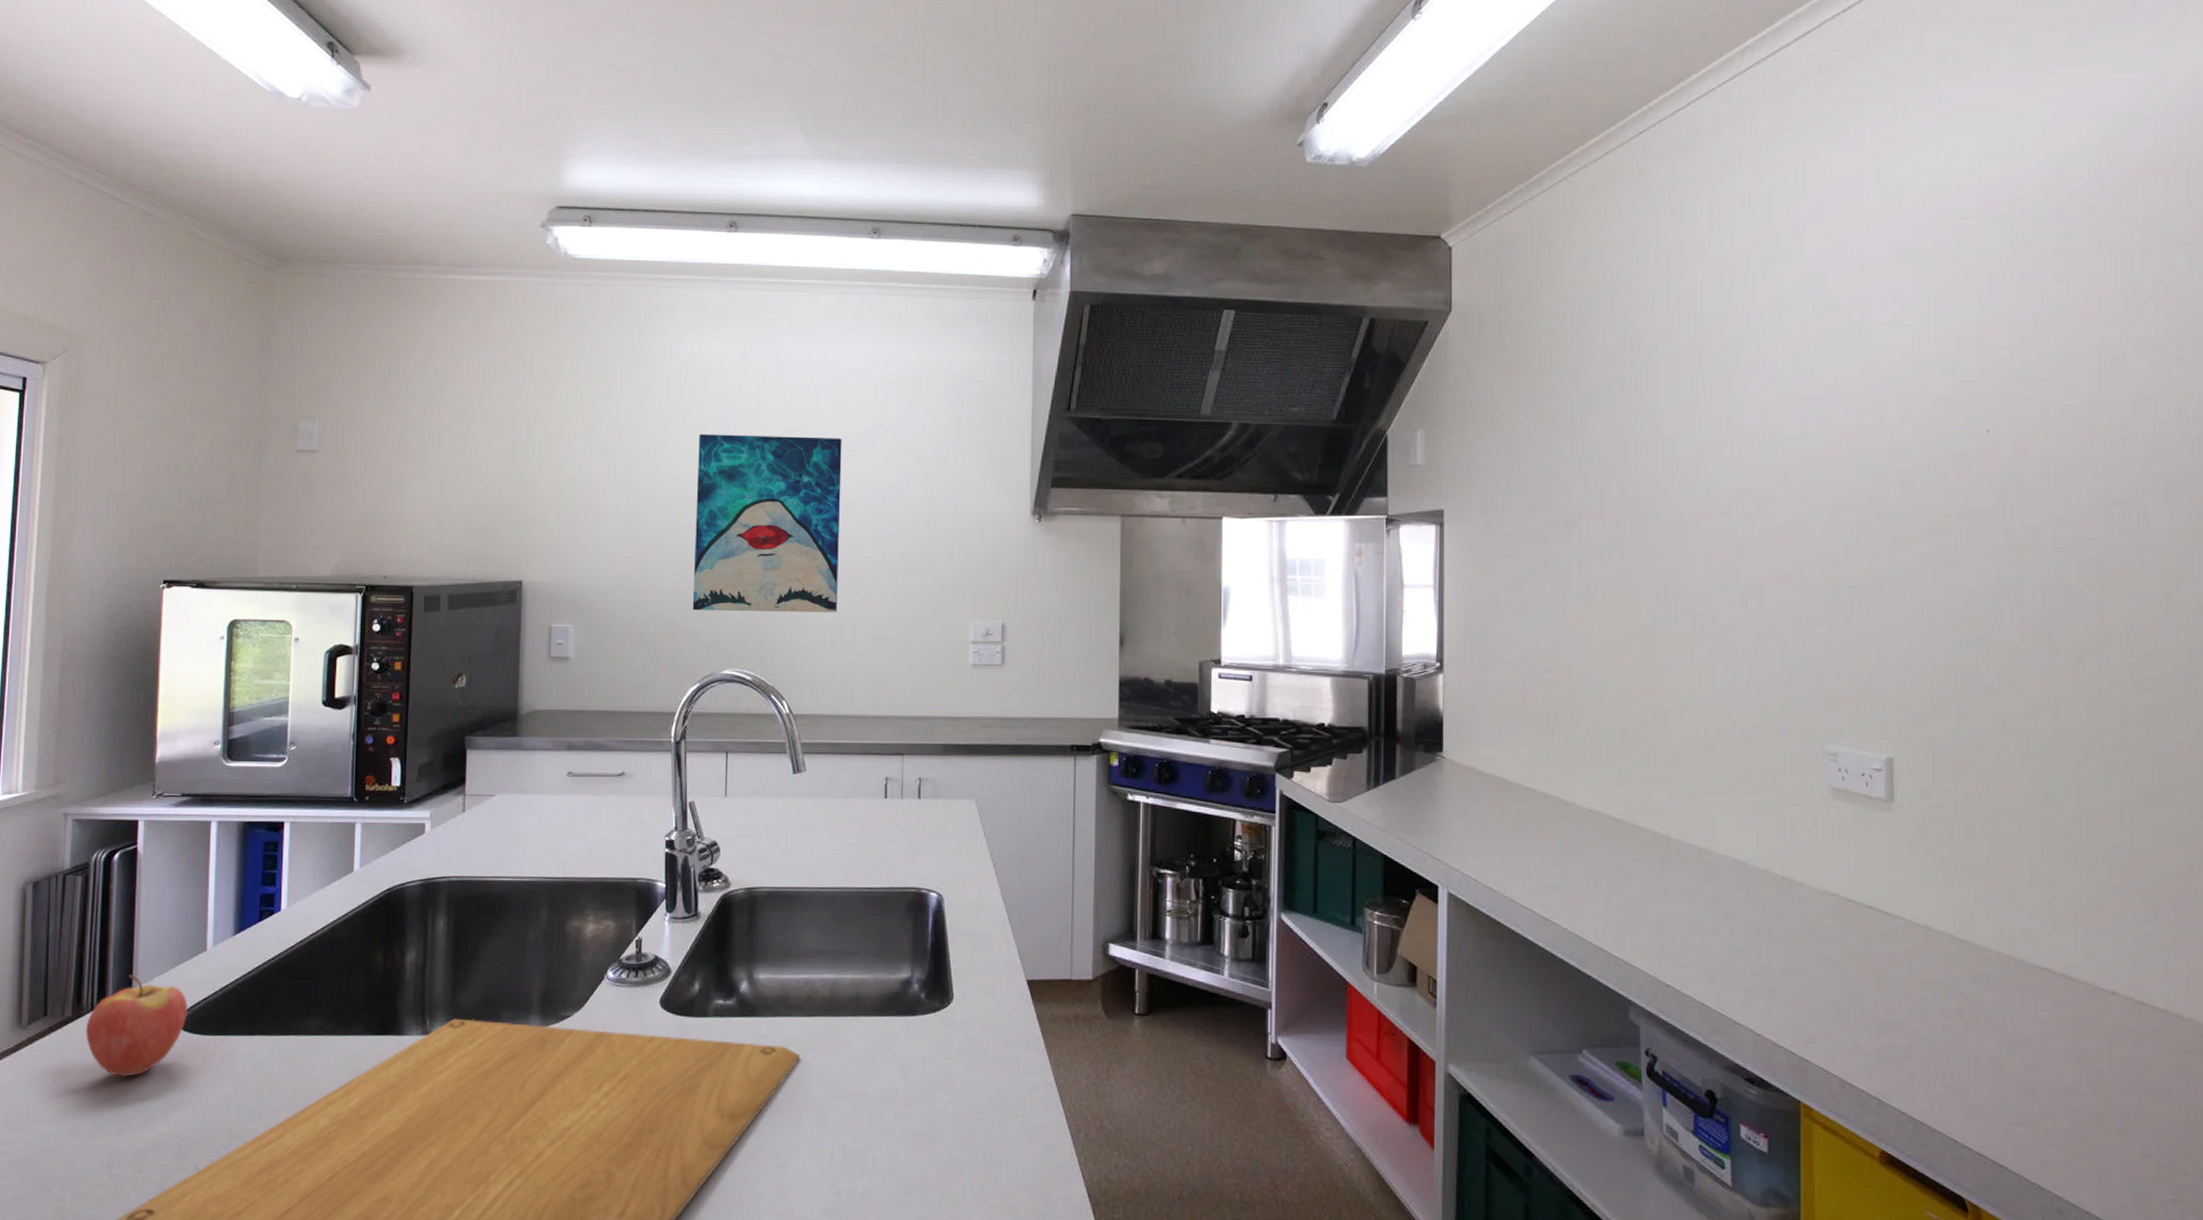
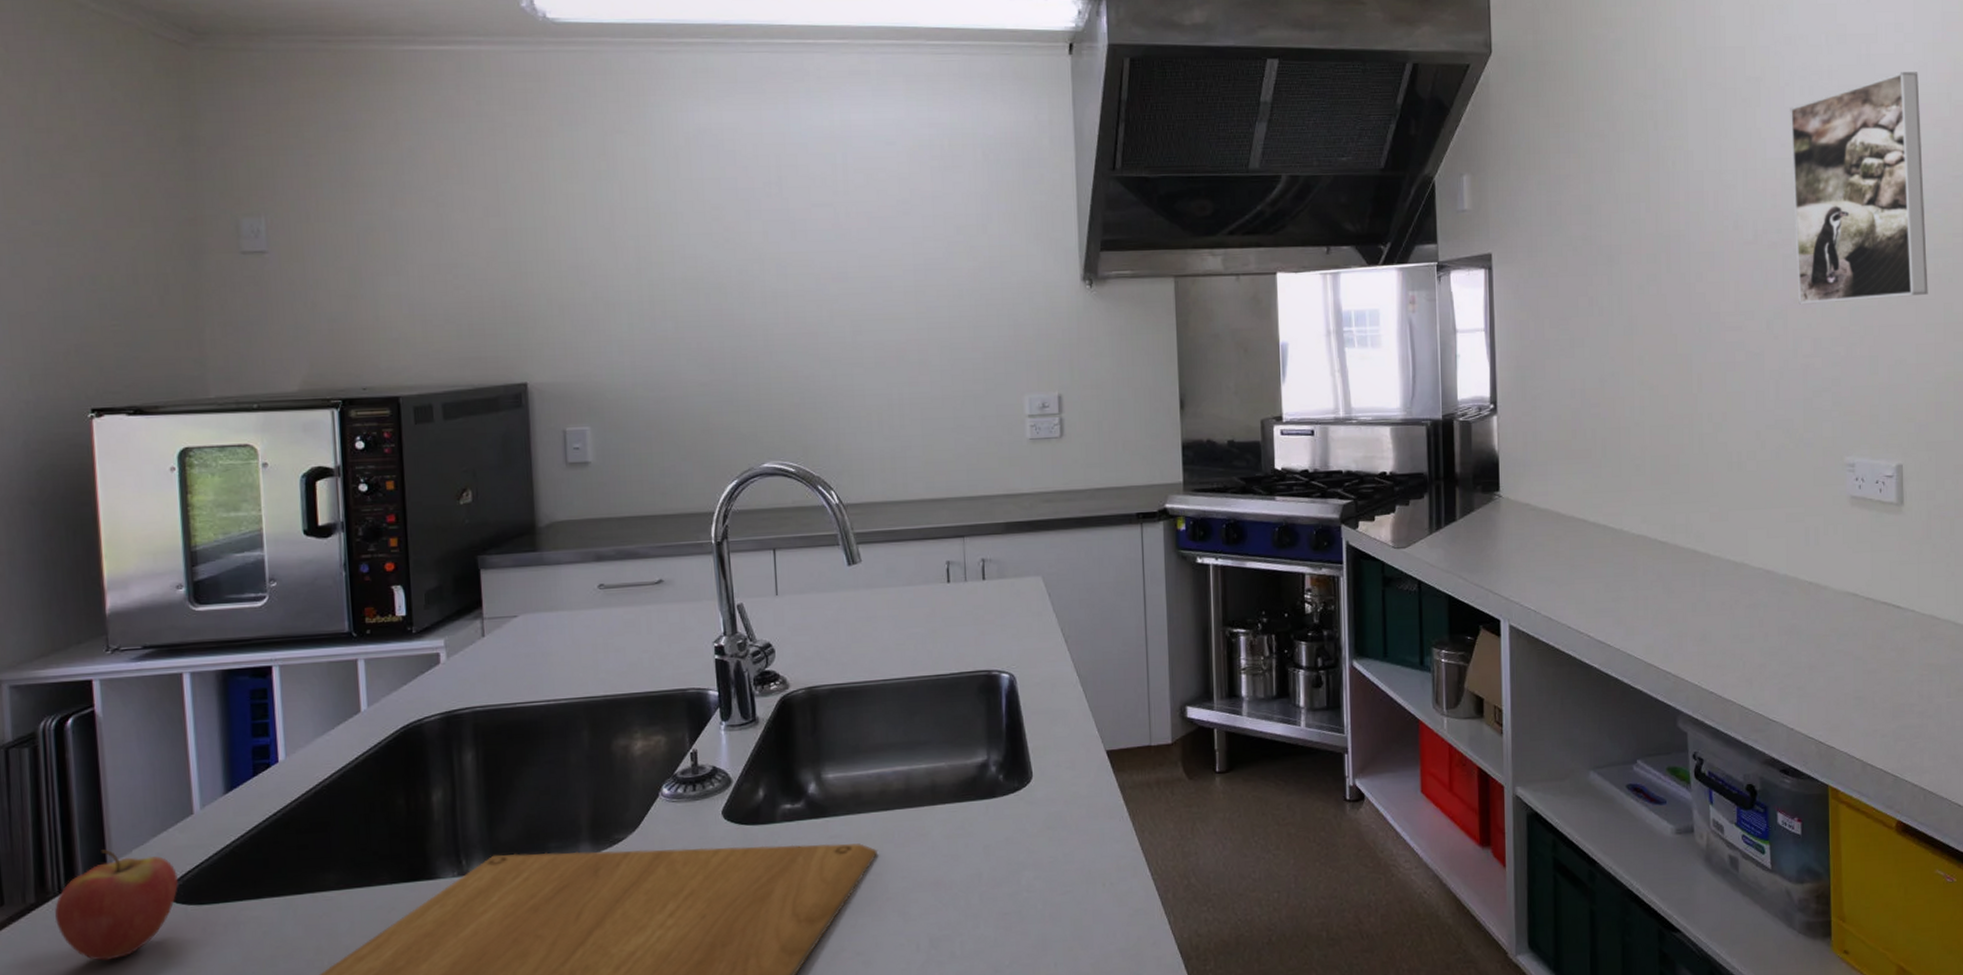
wall art: present [692,434,842,613] -> none [715,209,883,403]
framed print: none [1771,343,1926,581] -> present [1790,72,1928,305]

